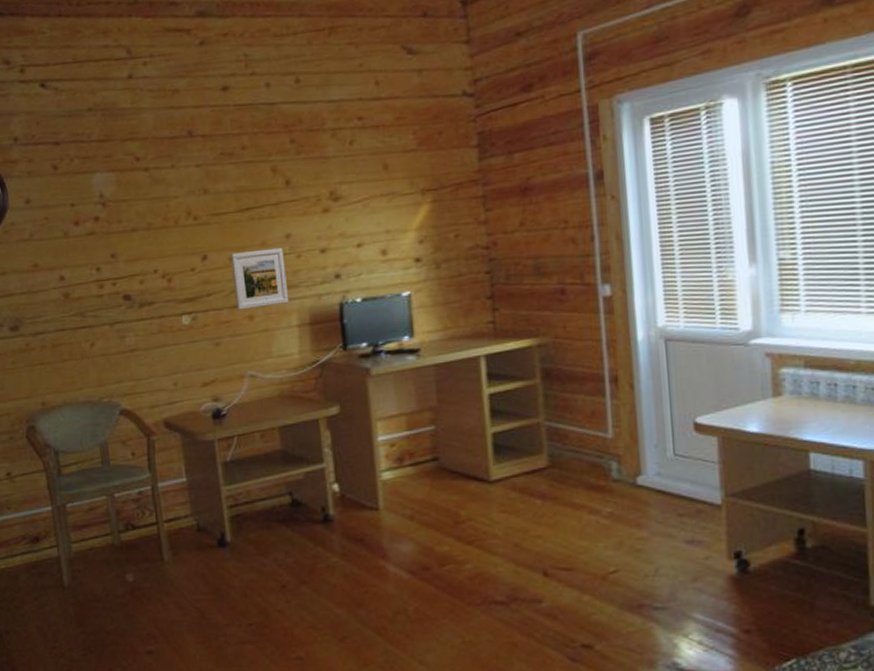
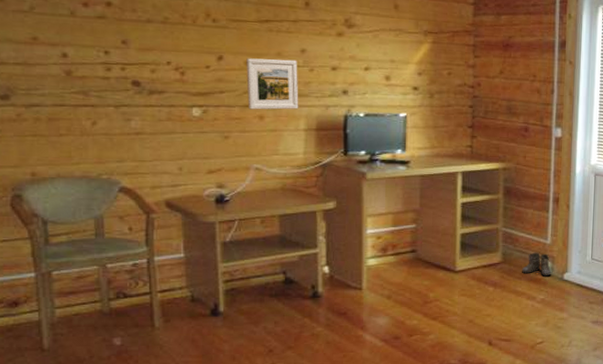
boots: none [577,450,619,482] -> present [522,252,552,276]

